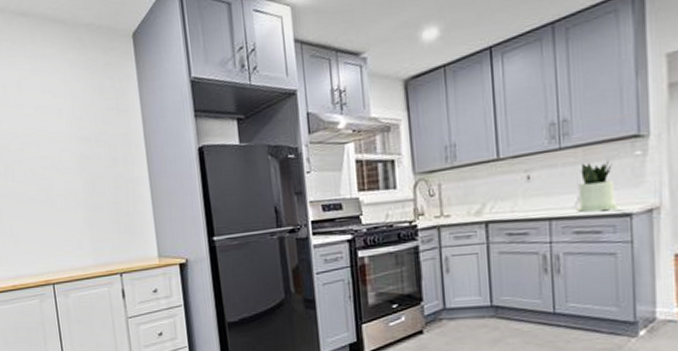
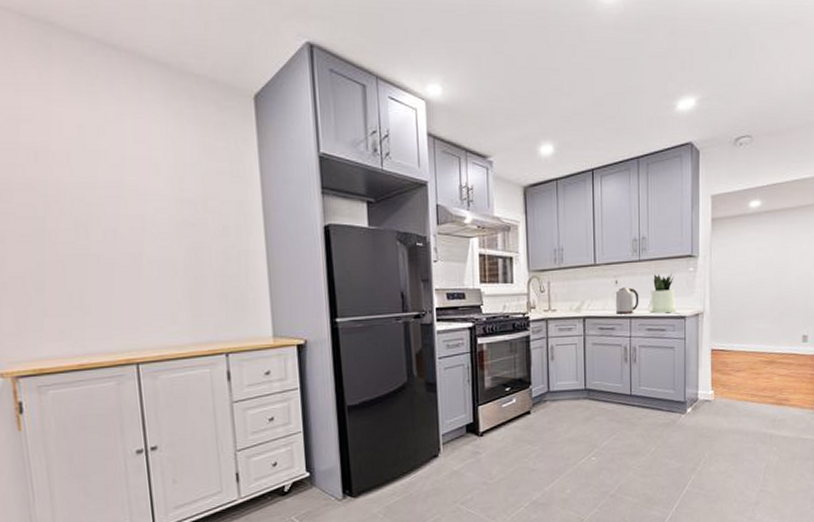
kettle: none [527,182,562,216] -> present [615,287,639,314]

